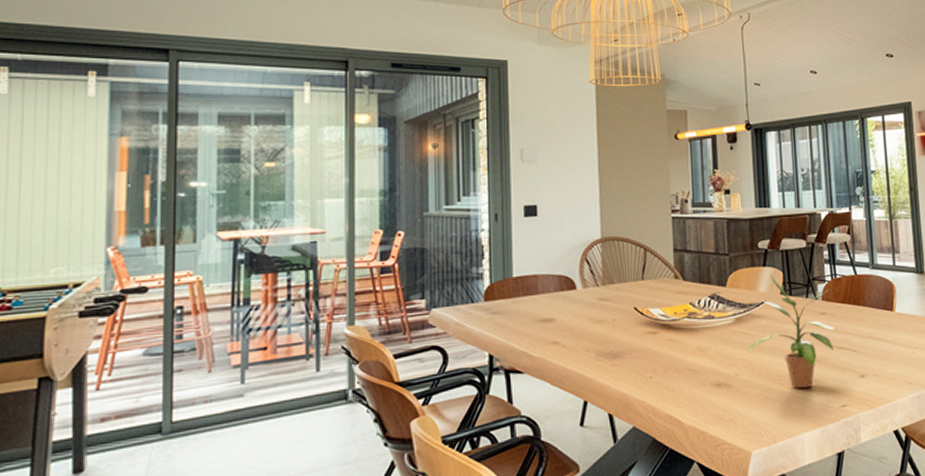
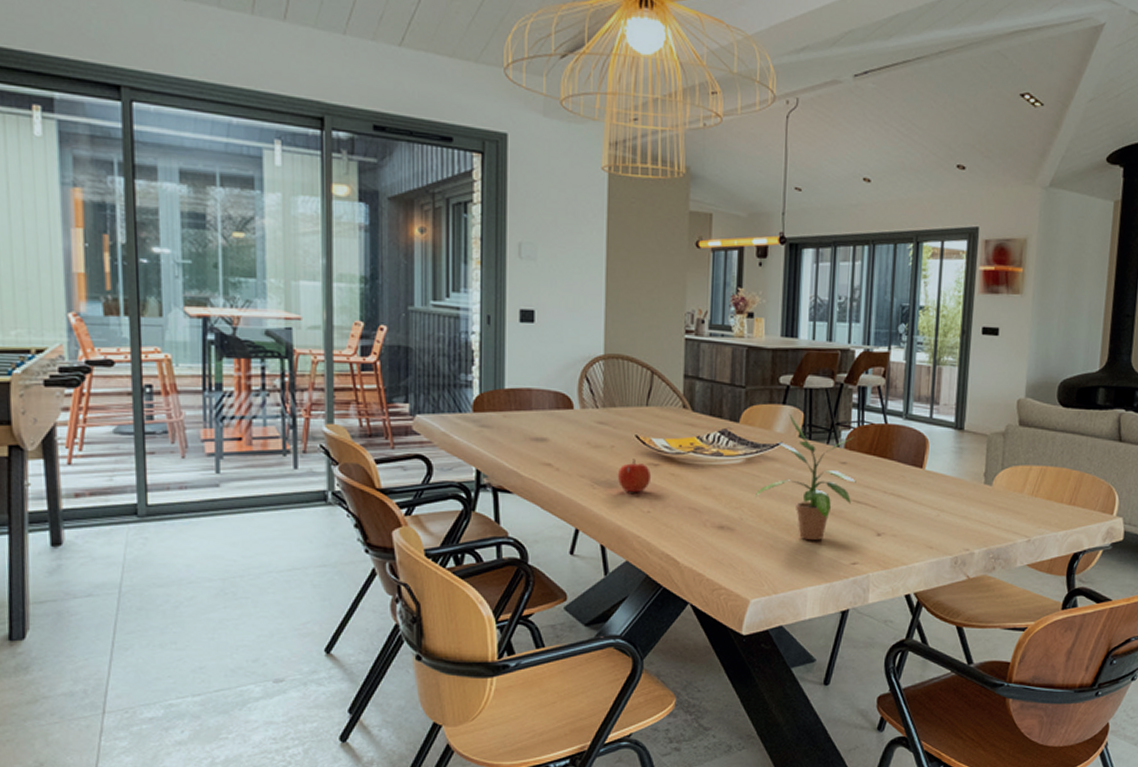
apple: none [619,329,650,361] -> present [617,459,651,493]

